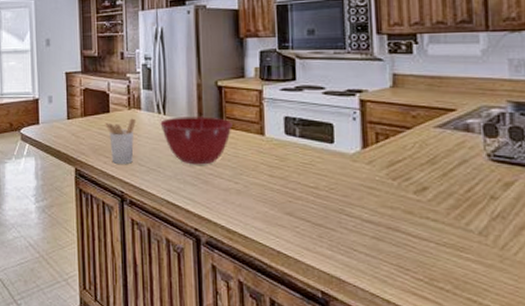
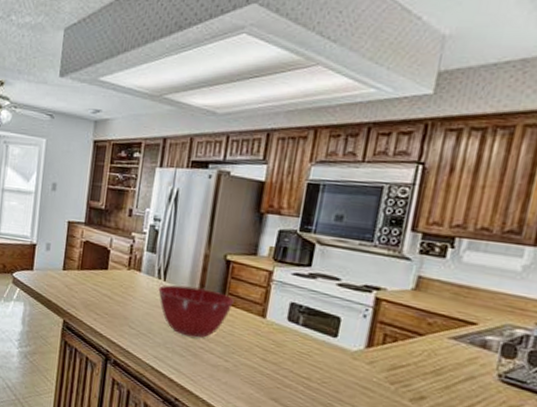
utensil holder: present [105,118,136,164] -> none [101,279,133,325]

